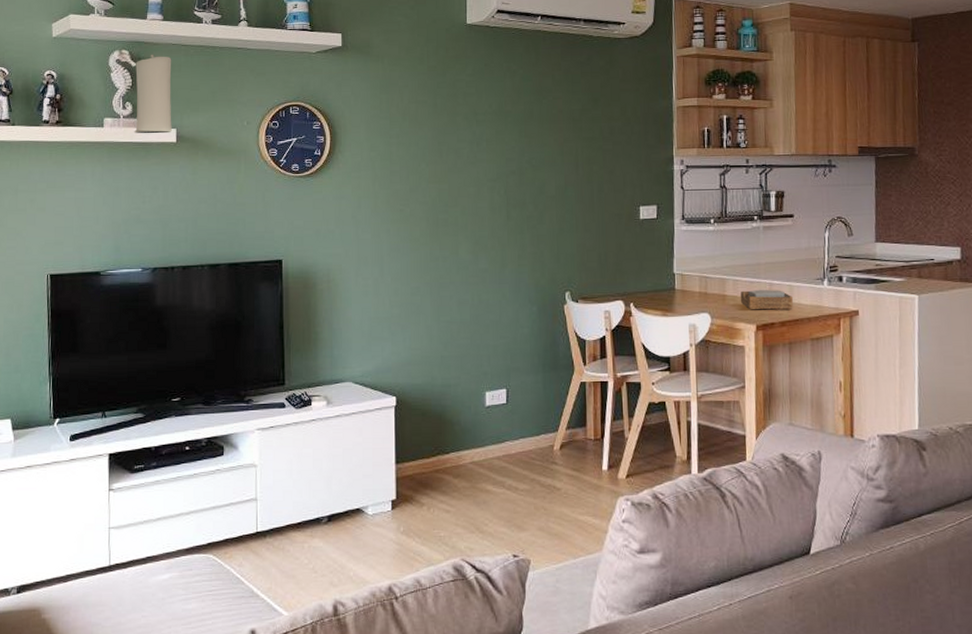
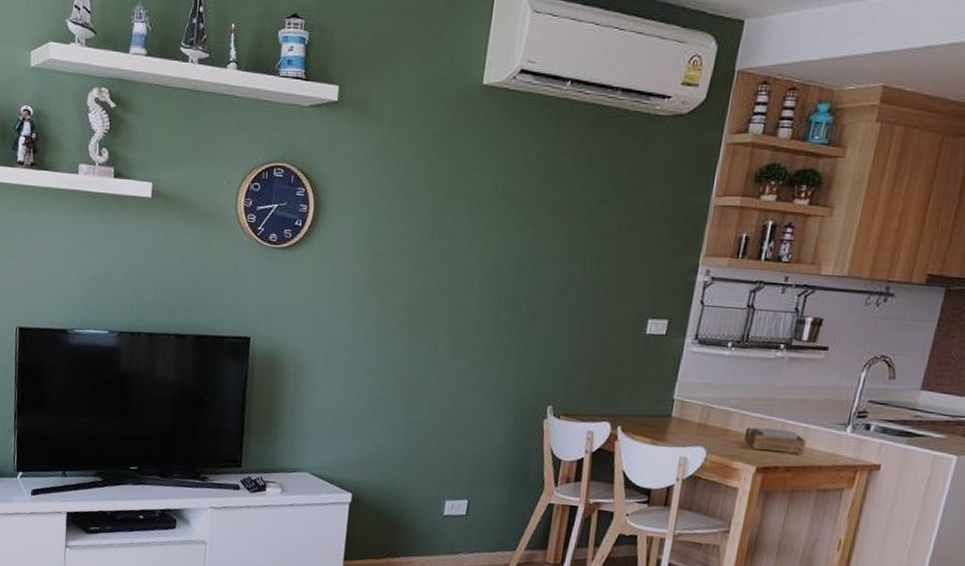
candle: present [134,54,172,134] -> none [109,94,153,187]

